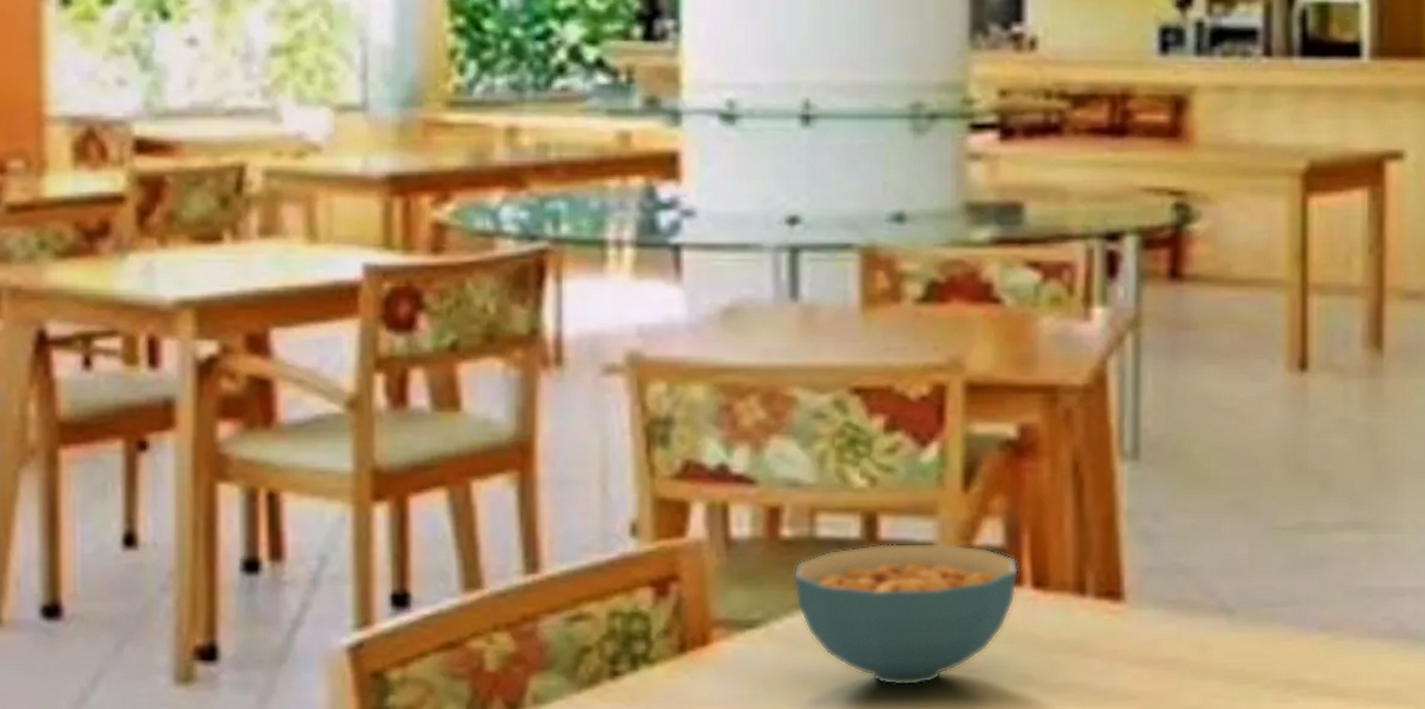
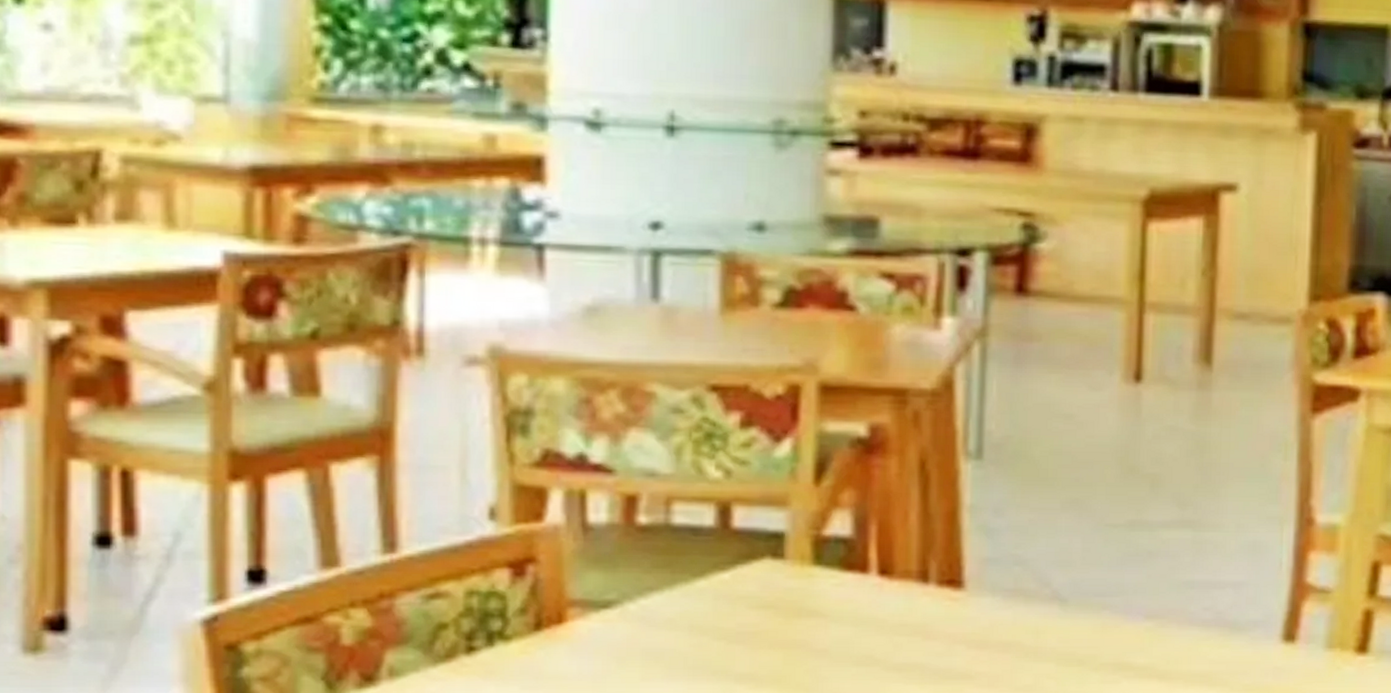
cereal bowl: present [793,542,1019,686] -> none [648,531,866,664]

